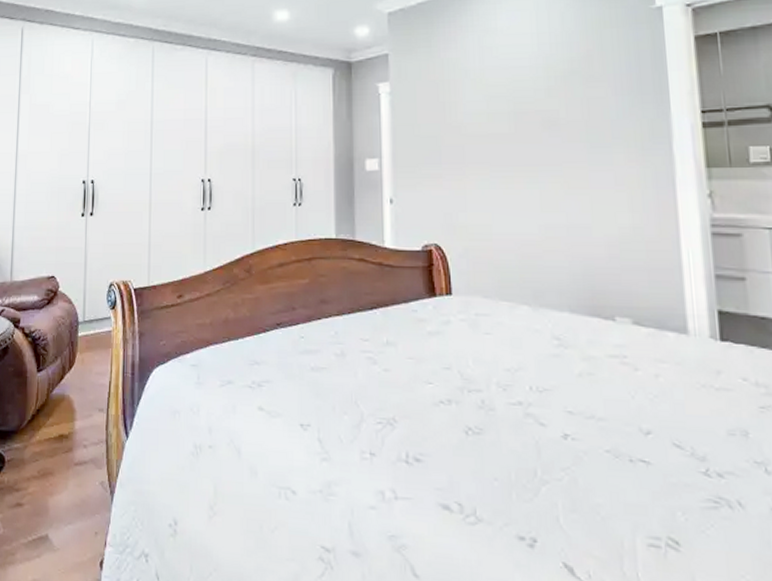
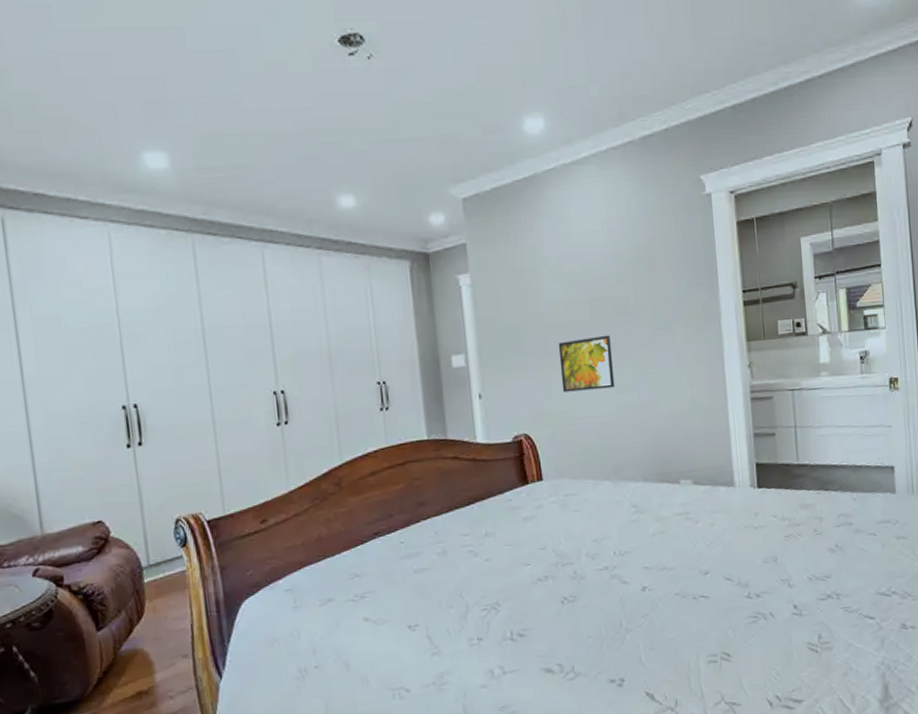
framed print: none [477,149,538,206] -> present [558,335,614,393]

